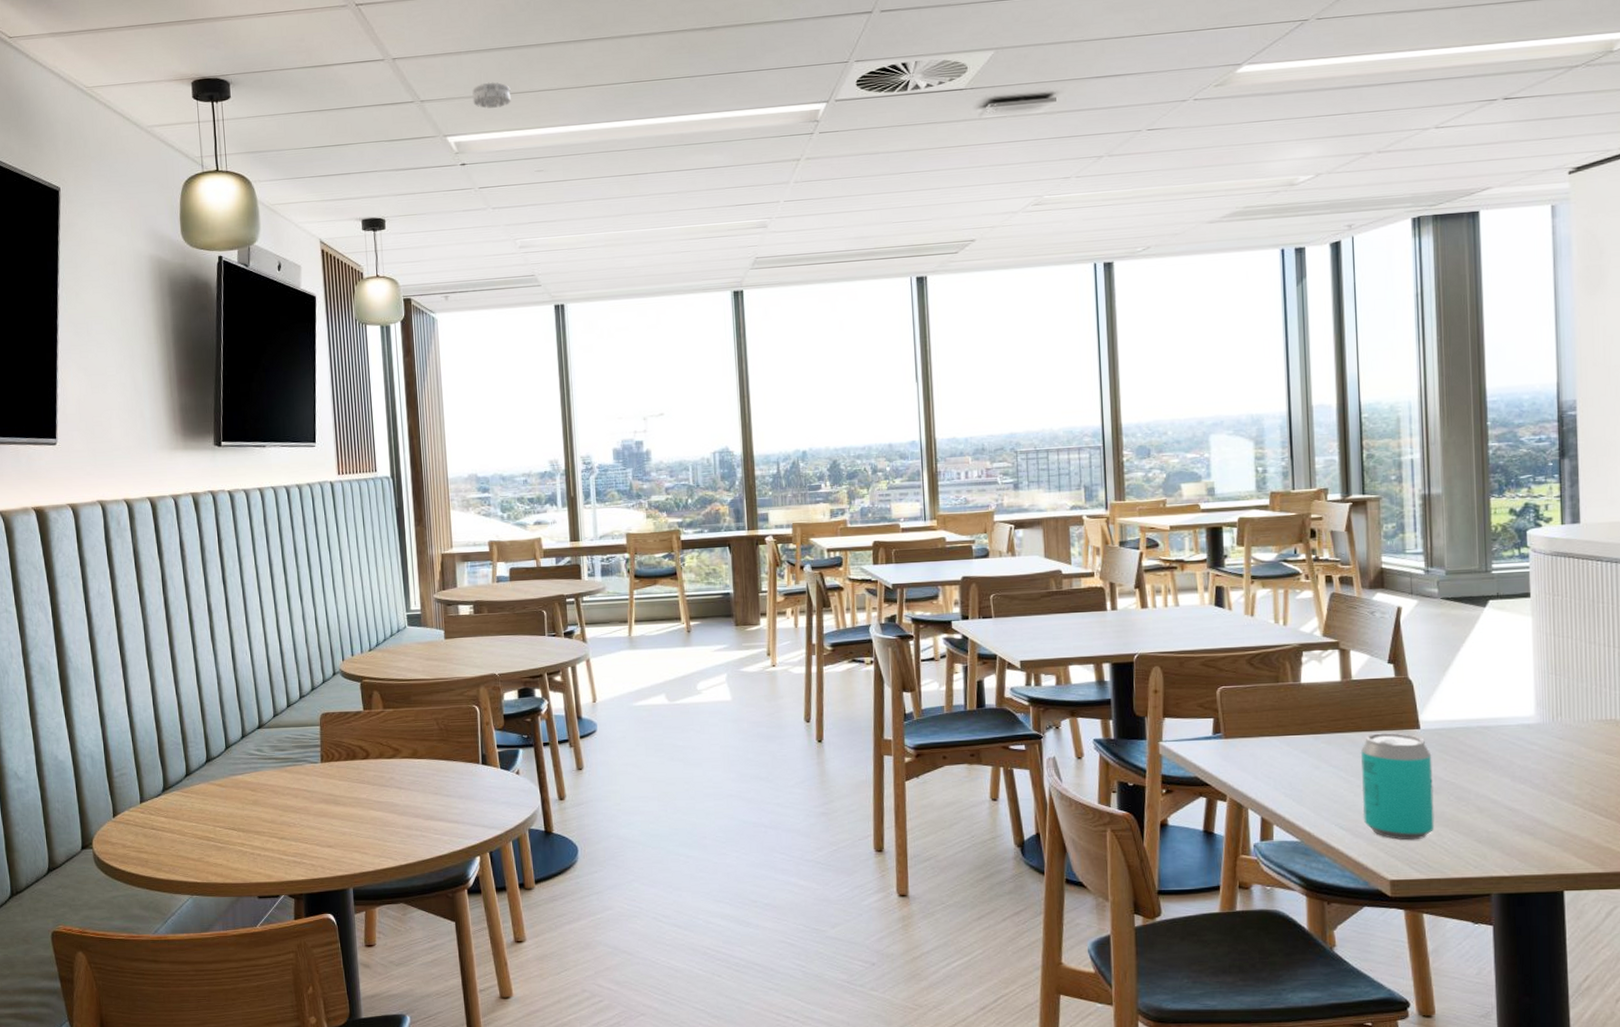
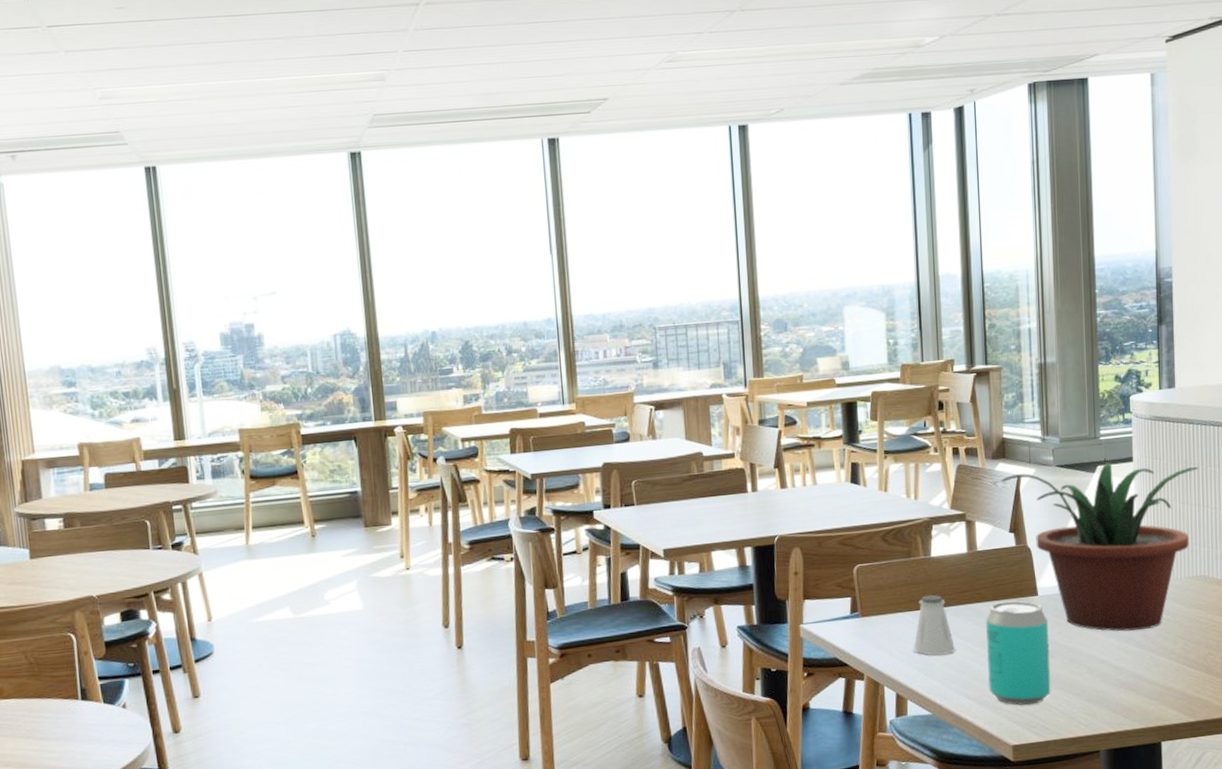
saltshaker: none [1281,721,1328,782] -> present [914,594,956,656]
potted plant: none [1379,597,1609,772] -> present [1001,463,1199,632]

